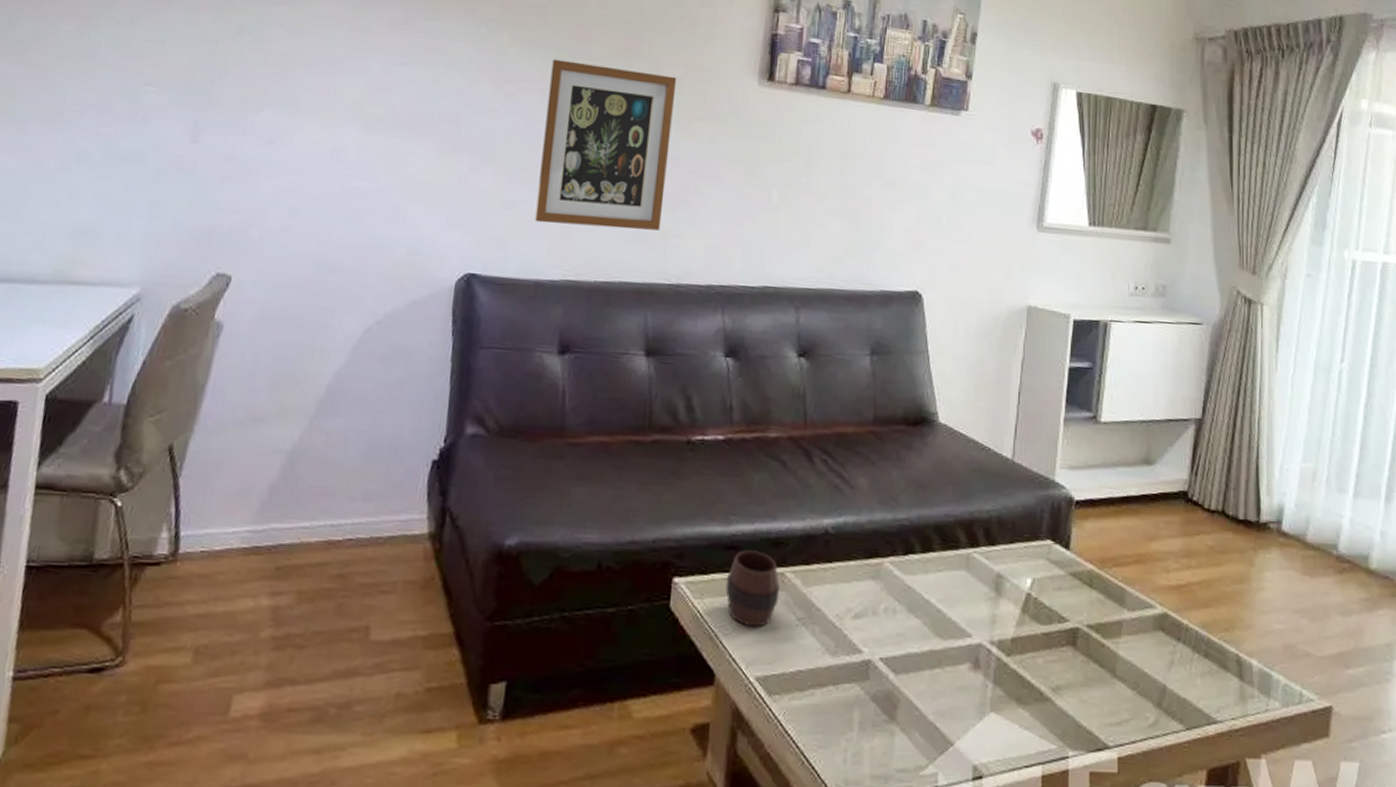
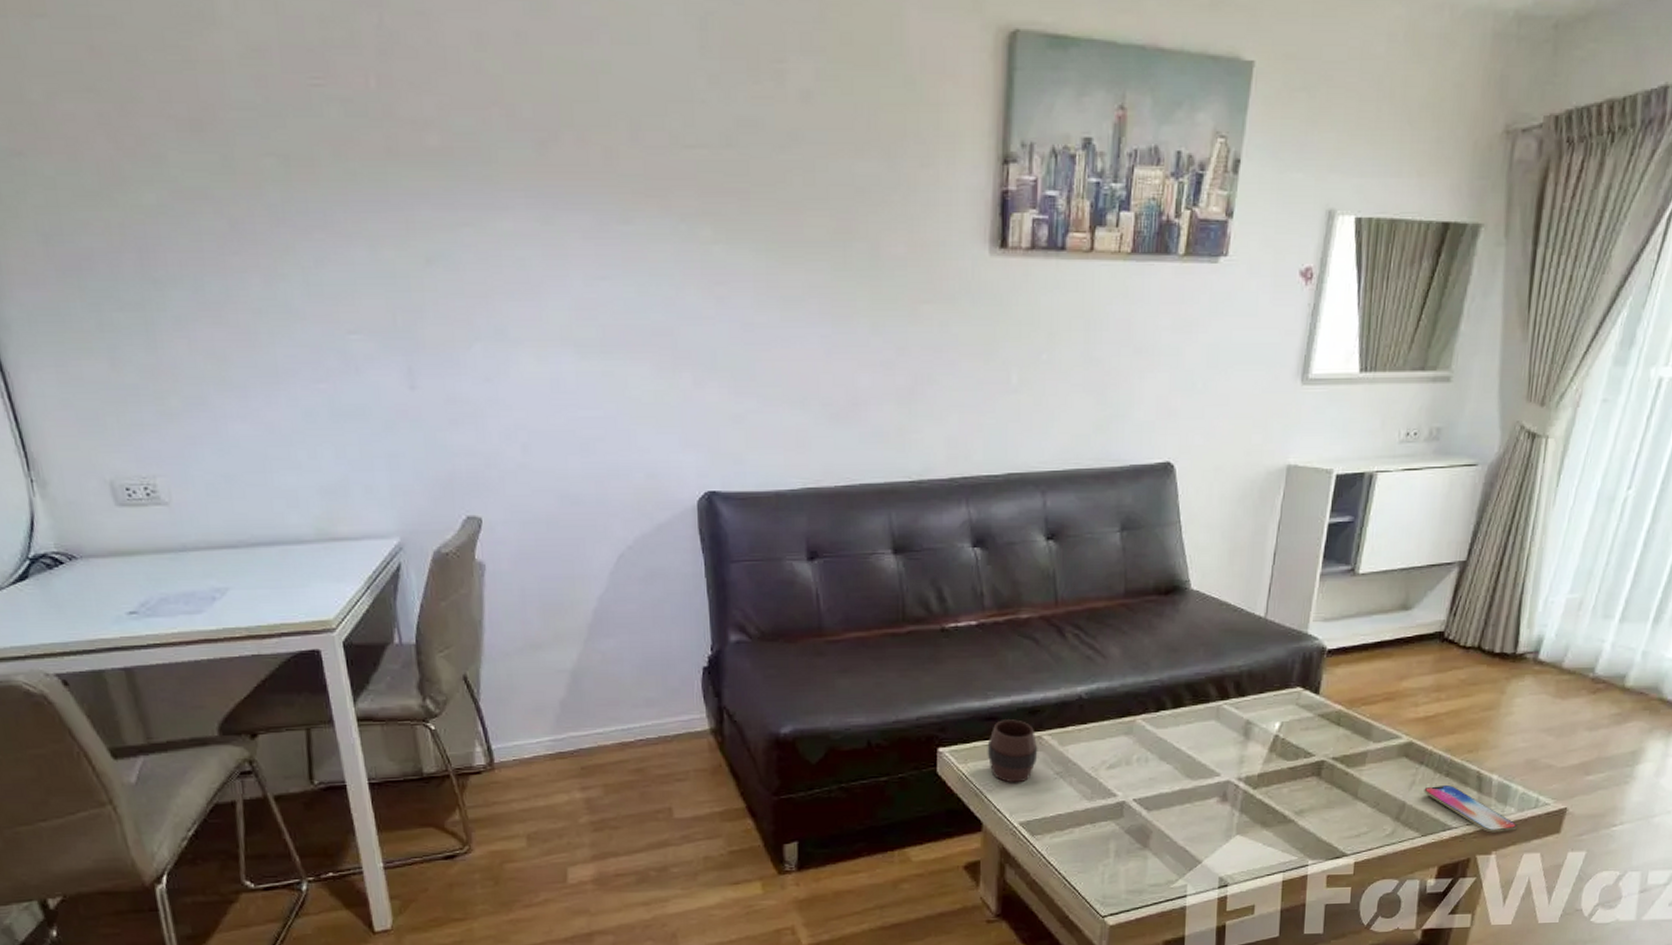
wall art: present [535,59,677,231] -> none [762,252,900,433]
smartphone: none [1184,668,1284,731] -> present [1423,785,1517,833]

